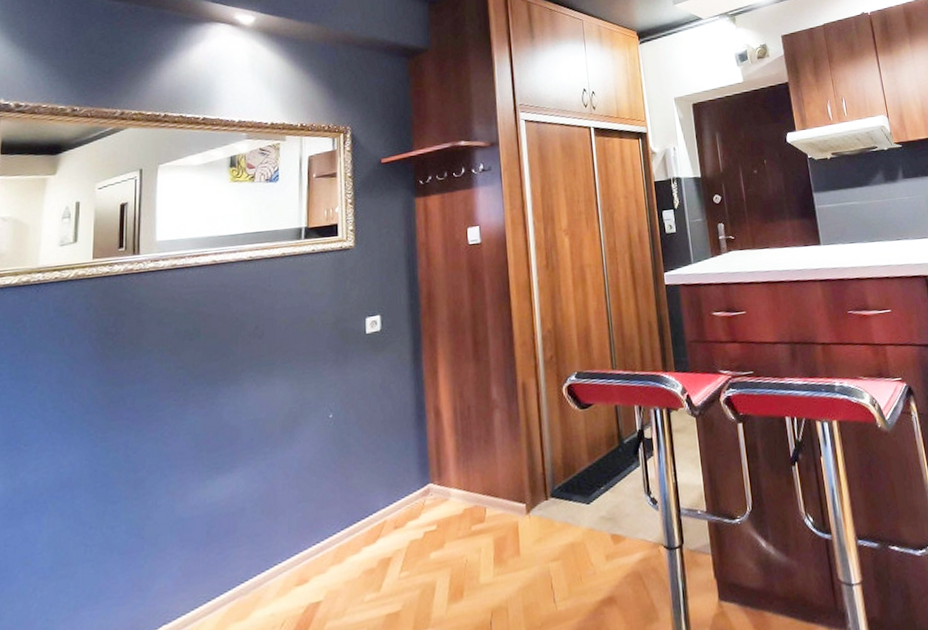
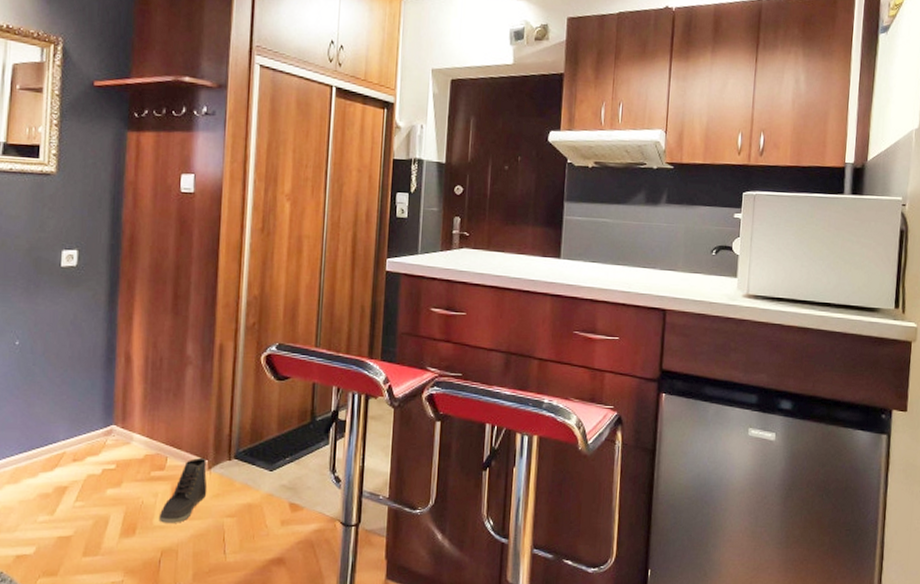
sneaker: none [484,501,529,580] -> present [158,457,208,523]

